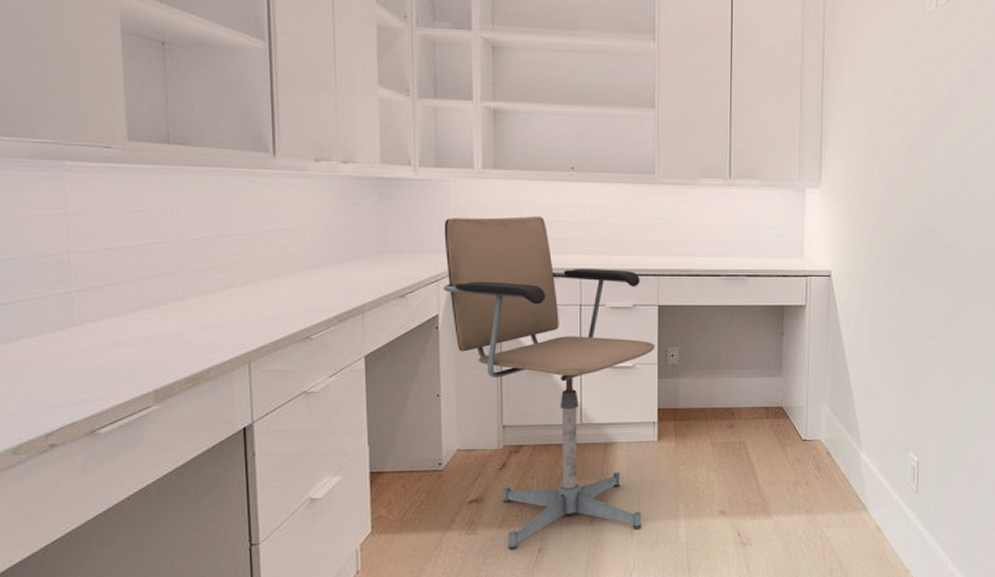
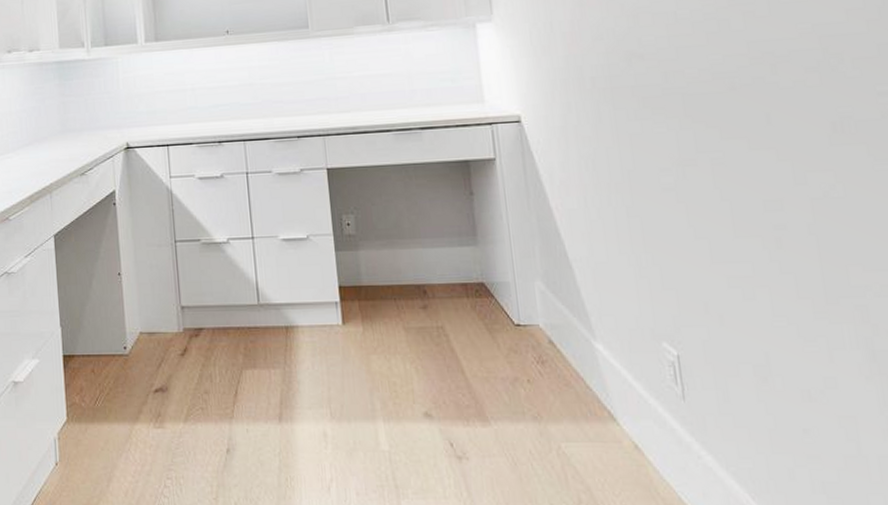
office chair: present [444,216,655,550] -> none [115,83,335,448]

